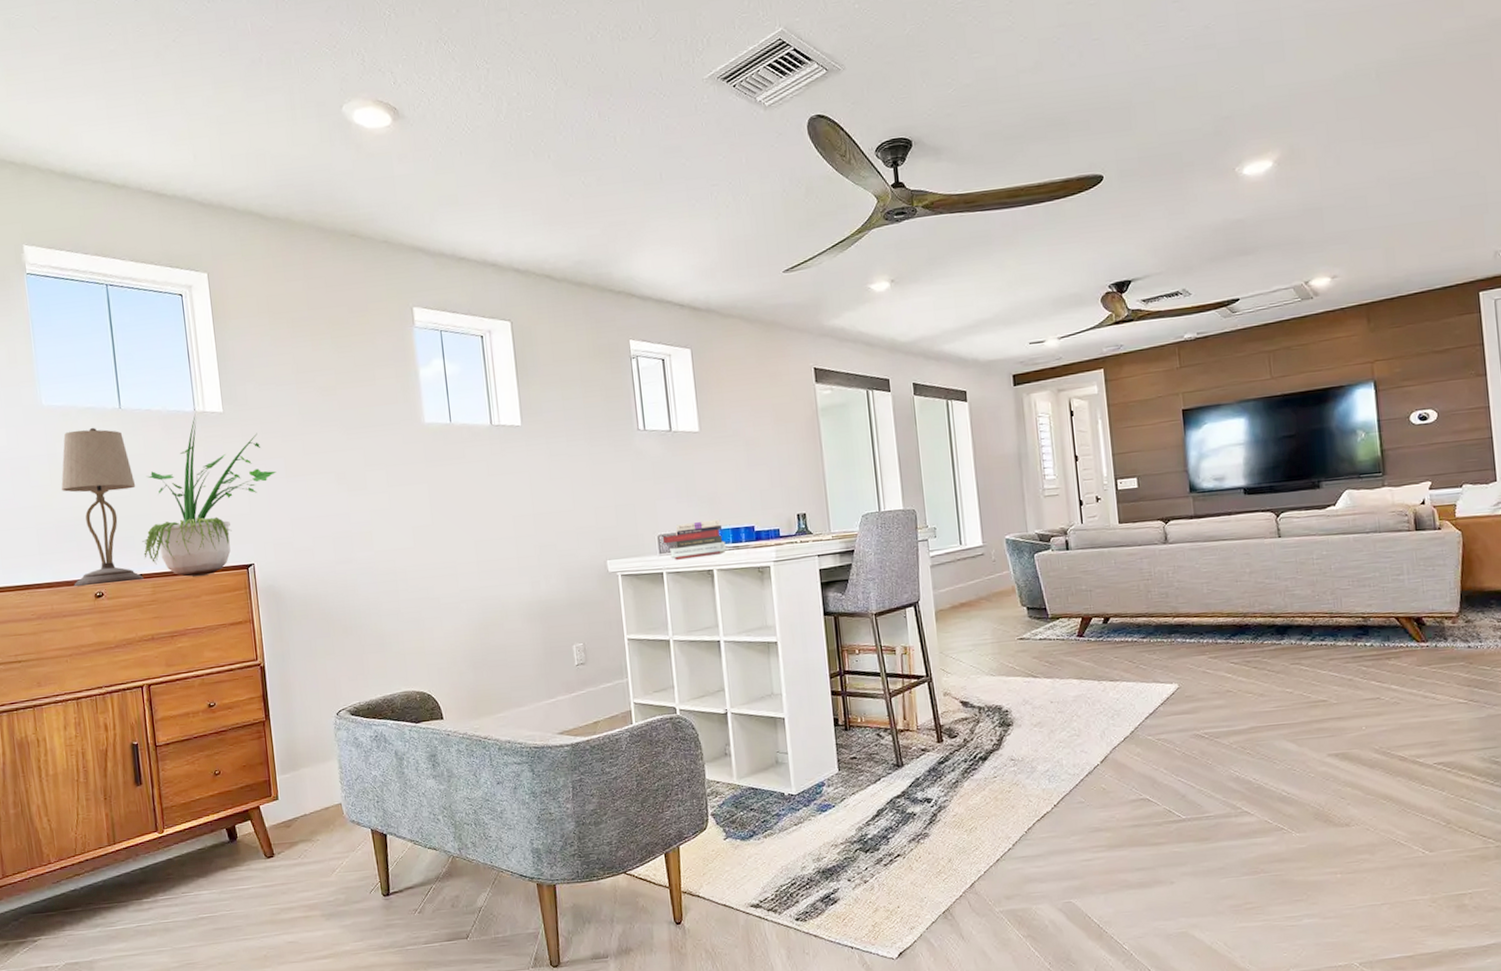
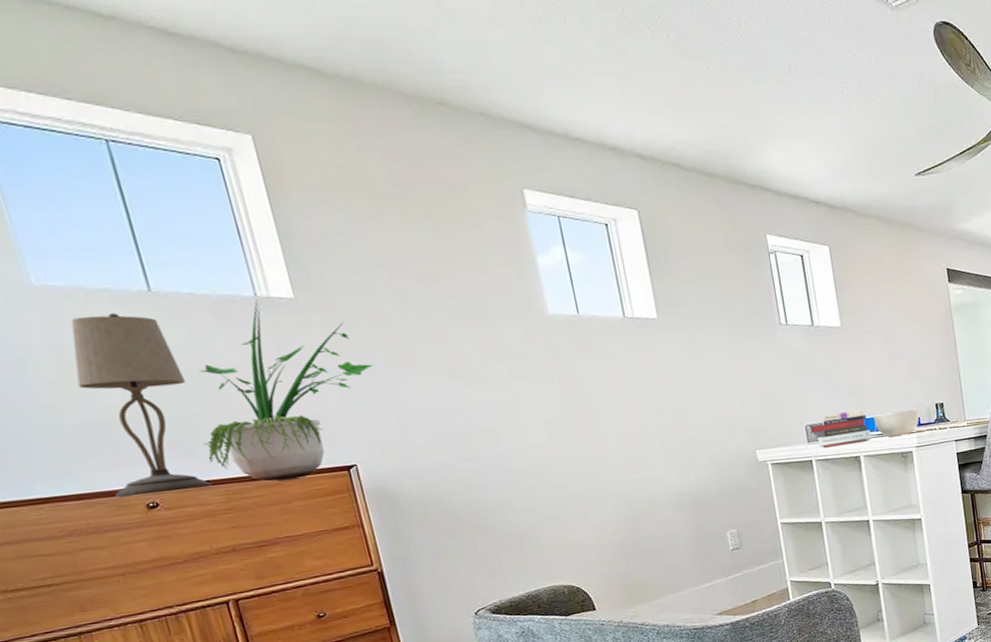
bowl: none [728,519,779,550] -> present [872,409,919,438]

